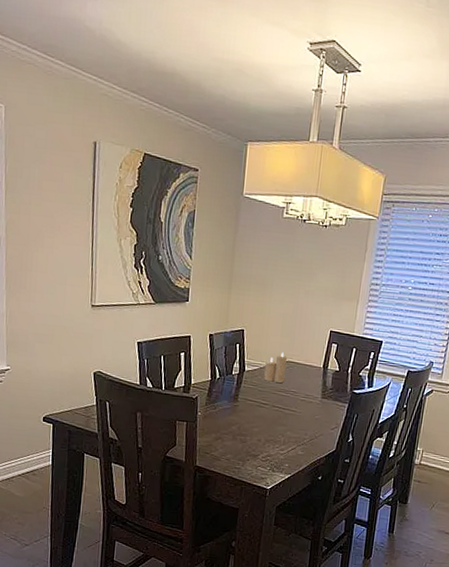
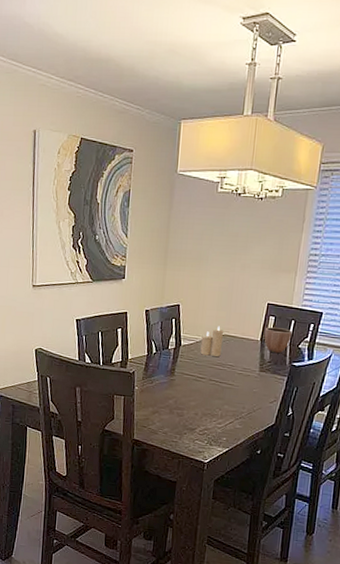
decorative bowl: none [326,354,354,381] -> present [264,327,292,354]

